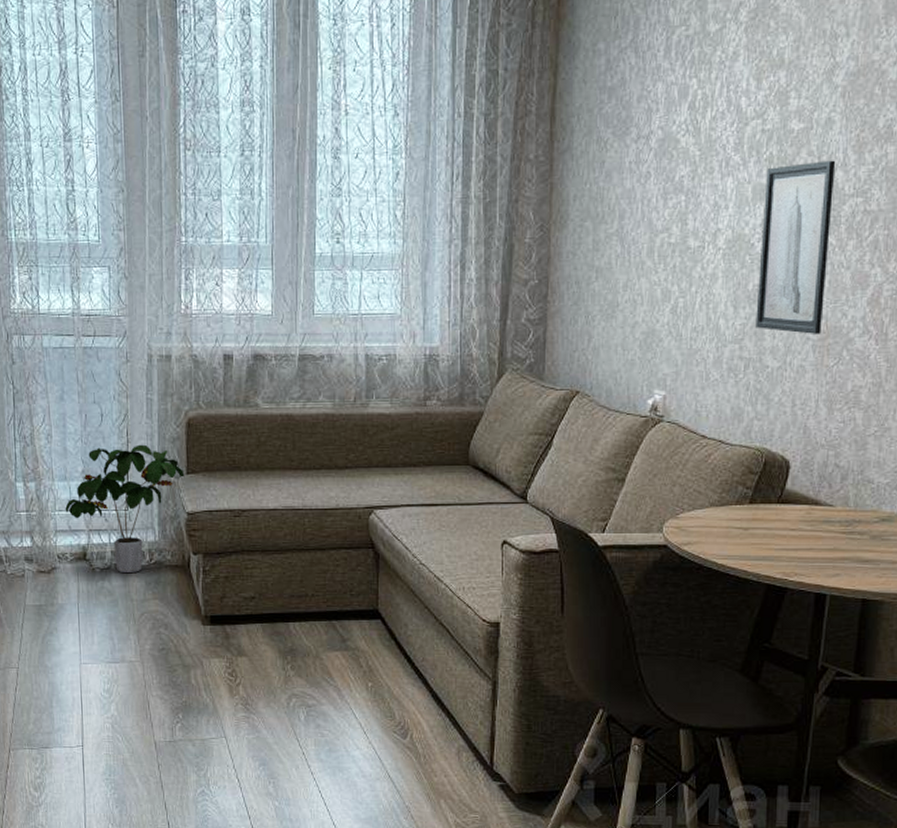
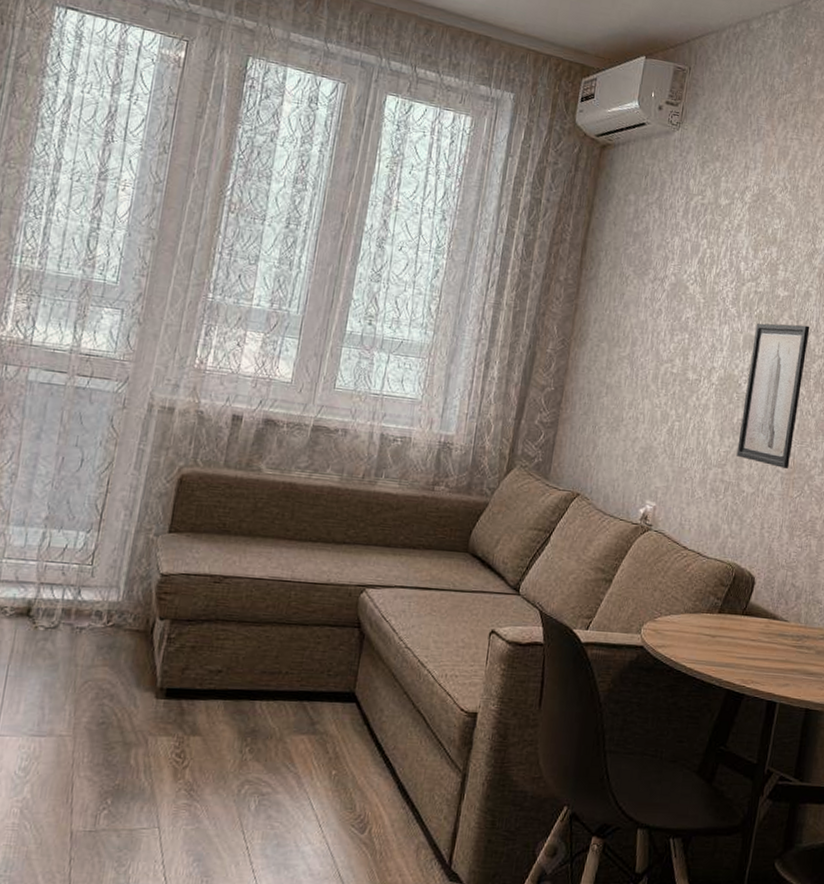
potted plant: present [65,444,185,574] -> none [15,494,166,635]

